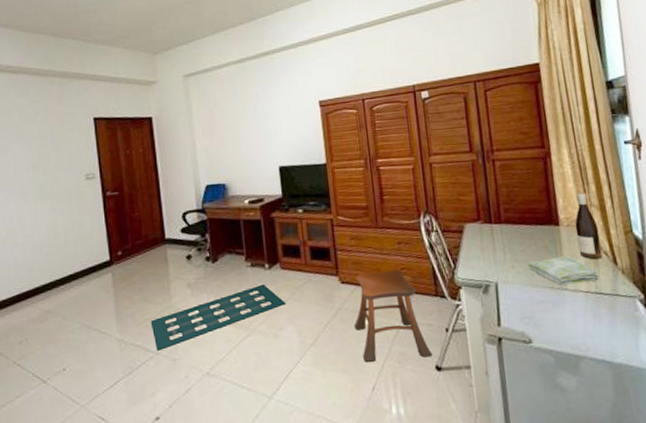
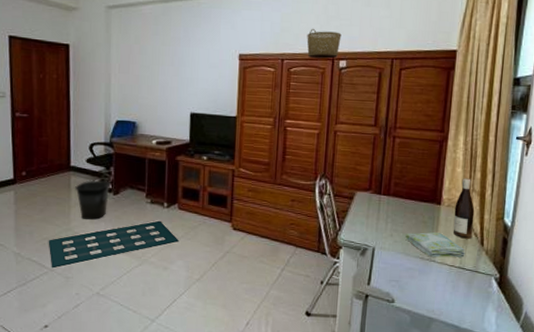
waste bin: none [172,249,208,293] -> present [75,180,111,220]
stool: present [355,270,432,362] -> none [239,223,305,304]
basket: none [383,64,419,94] -> present [307,28,342,59]

